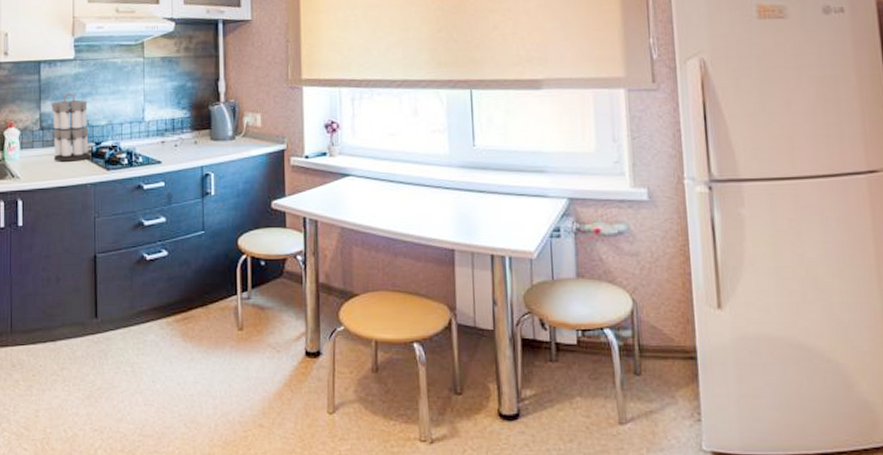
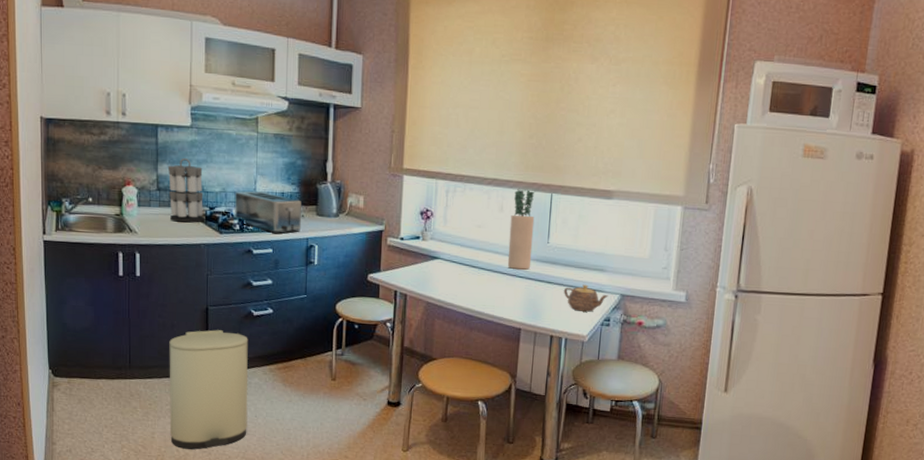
pedal bin: none [54,280,144,428] -> present [169,330,248,450]
toaster: none [121,119,195,165] -> present [234,191,302,234]
vase: none [427,87,458,180] -> present [507,188,535,270]
teapot: none [500,190,554,223] -> present [564,284,608,312]

